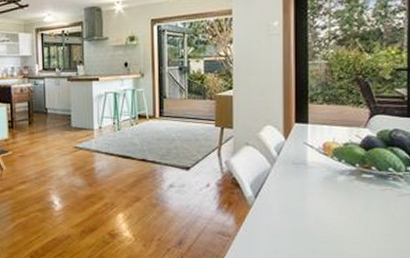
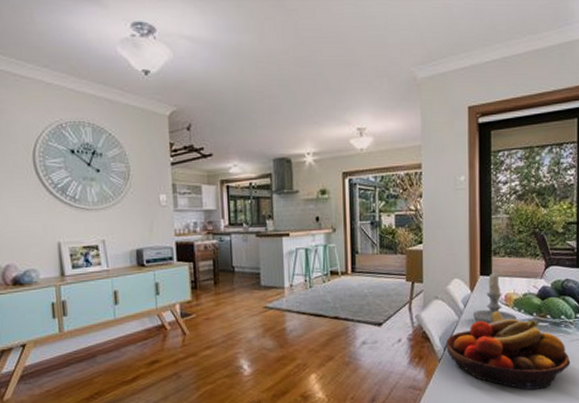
fruit bowl: none [257,160,400,244] -> present [446,311,571,390]
candle: none [286,119,337,174] -> present [472,271,517,325]

